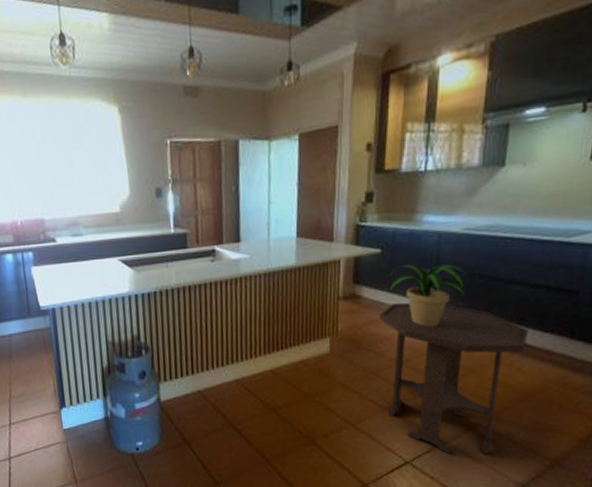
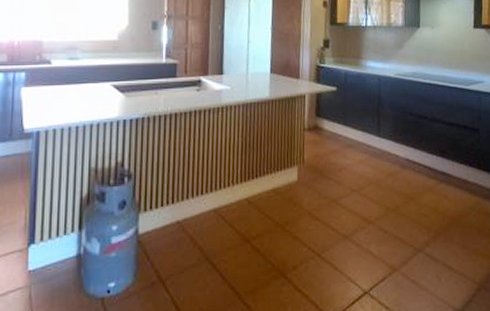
side table: present [379,302,528,455] -> none [337,135,449,281]
potted plant: present [390,263,467,327] -> none [344,101,401,158]

